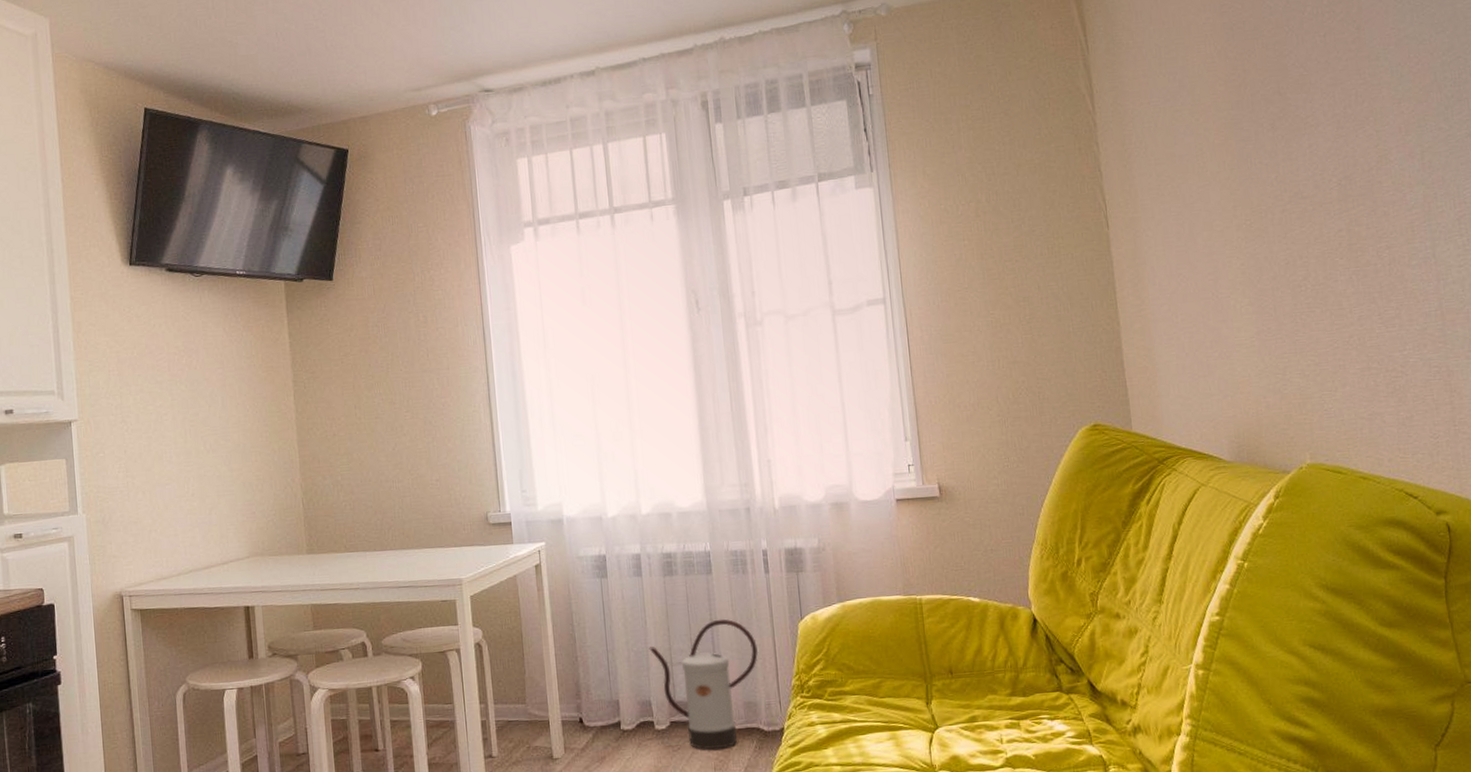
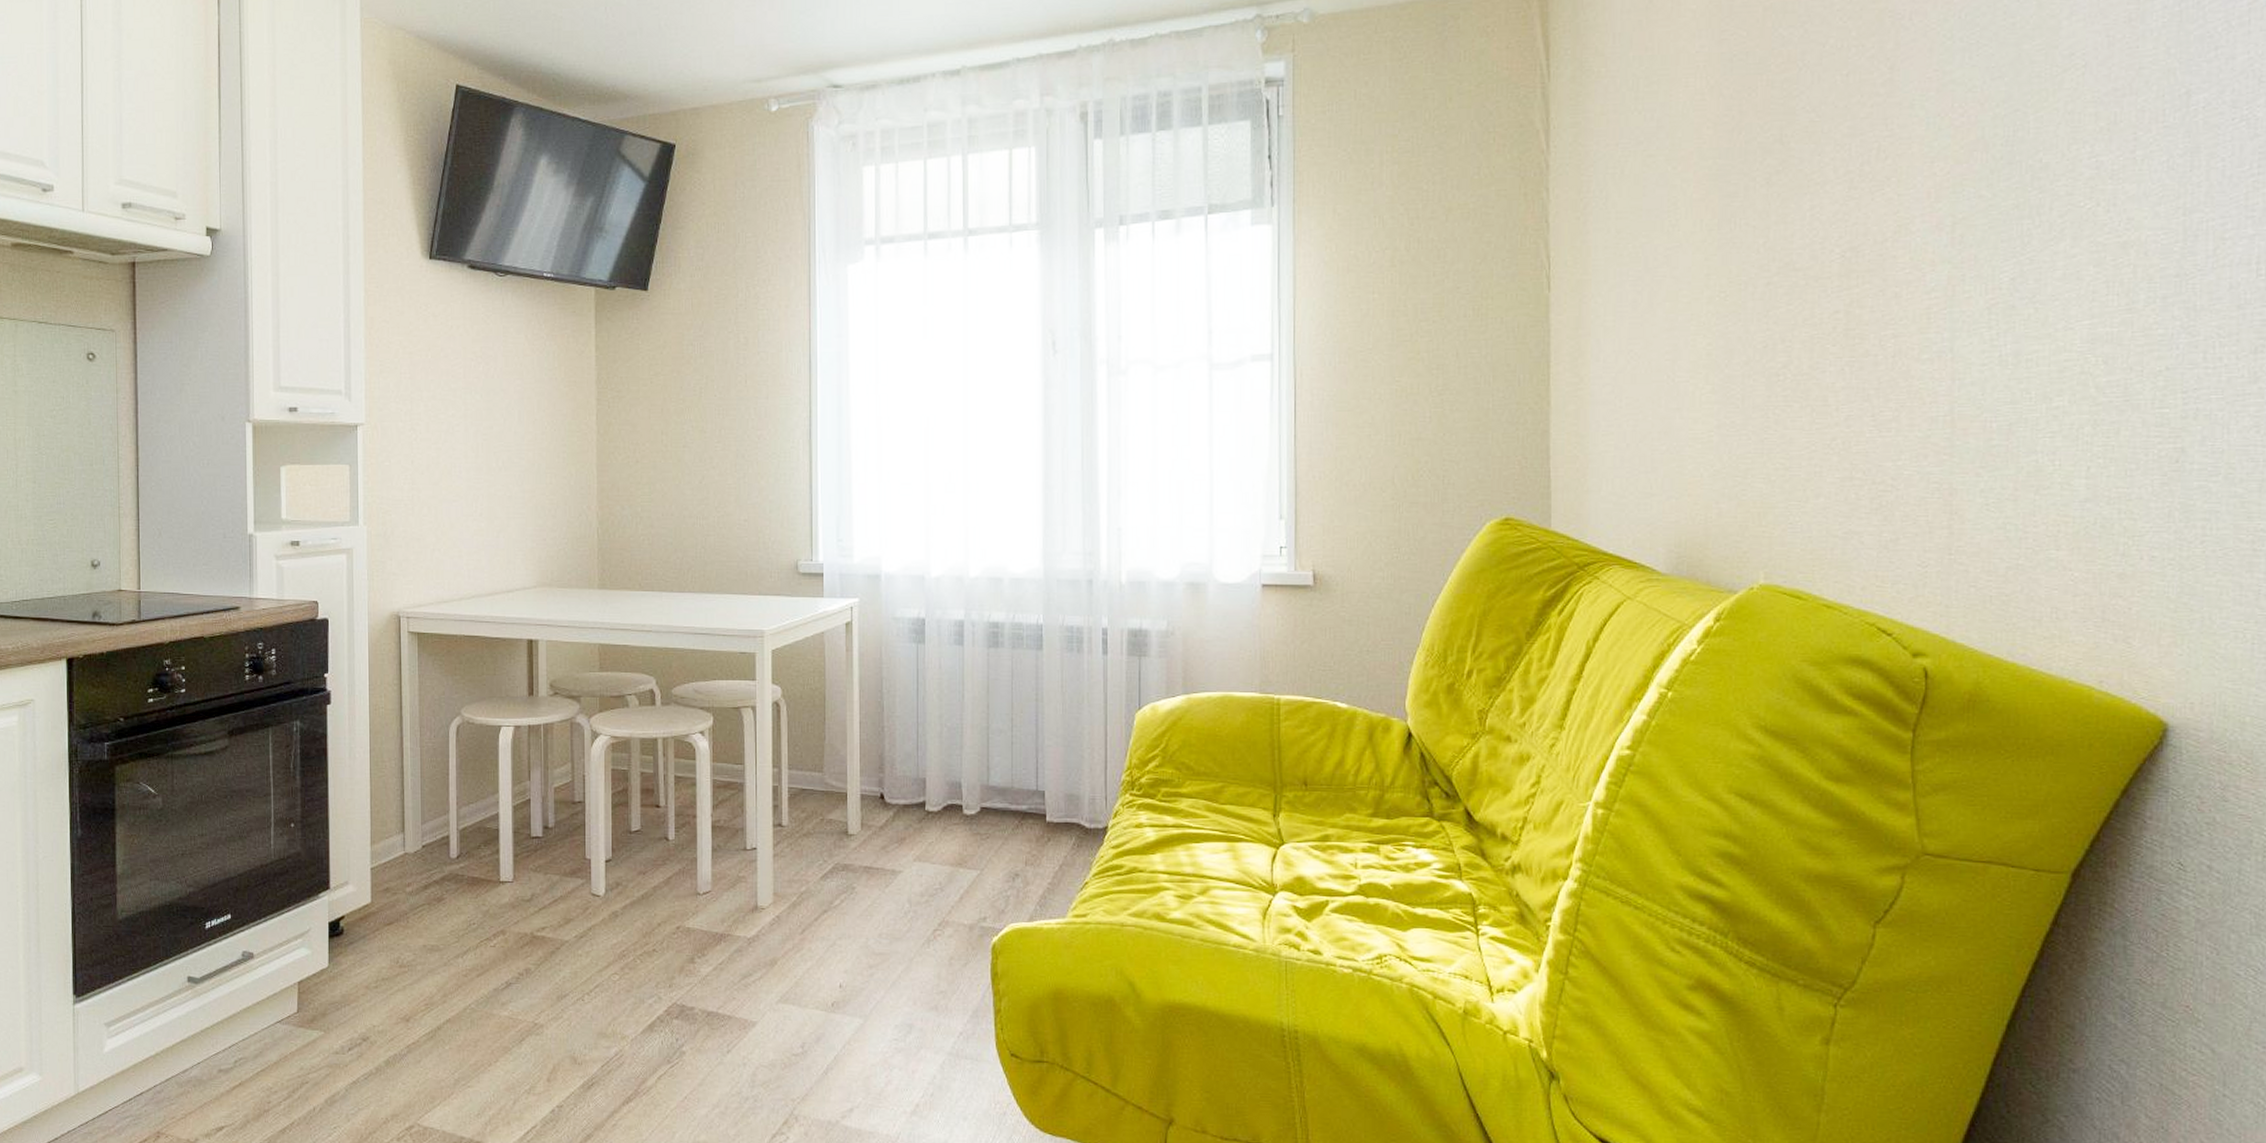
watering can: present [649,619,759,750] -> none [964,700,1087,842]

